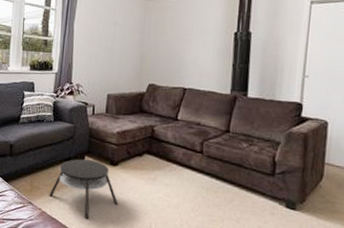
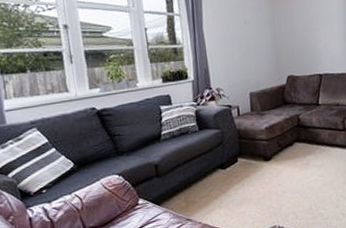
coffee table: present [49,159,118,219] -> none [207,160,278,219]

